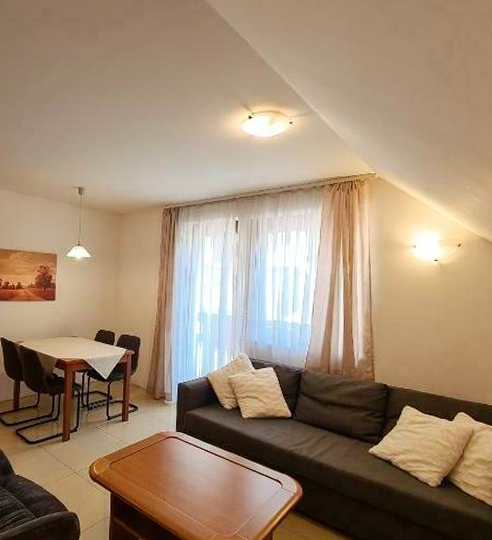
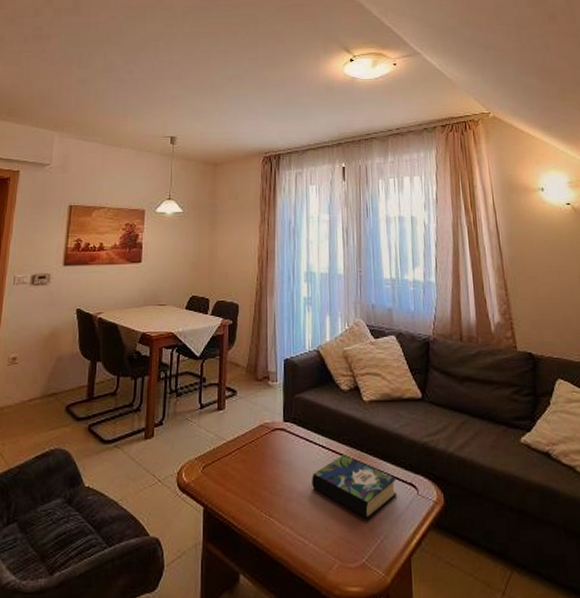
book: none [198,458,266,505] -> present [312,455,397,520]

